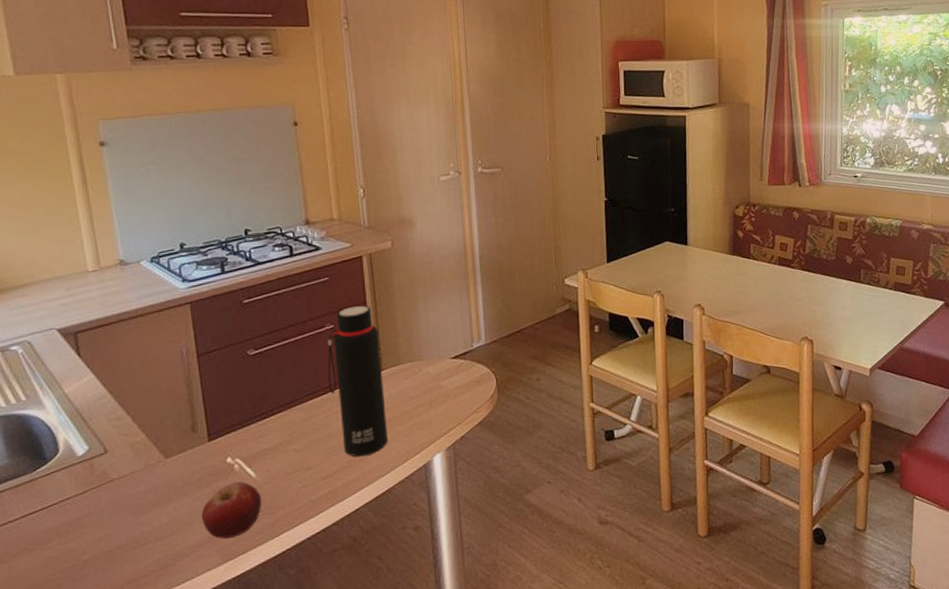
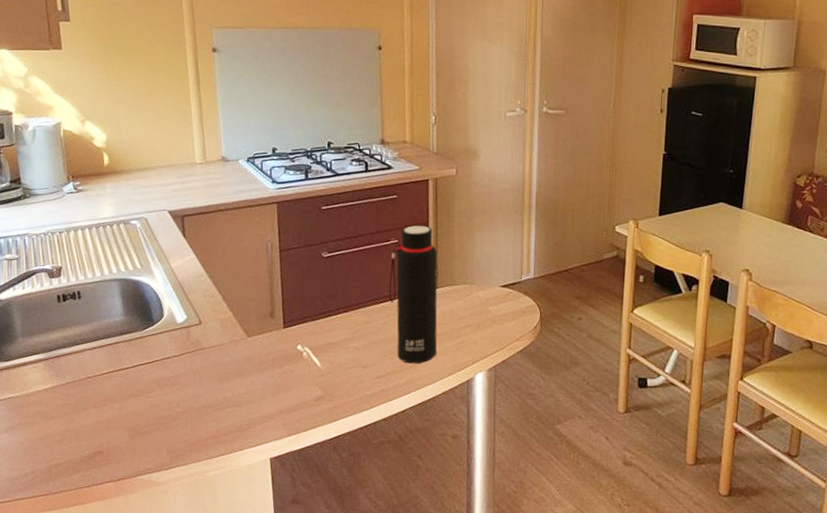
fruit: present [201,481,262,539] -> none [273,367,324,416]

